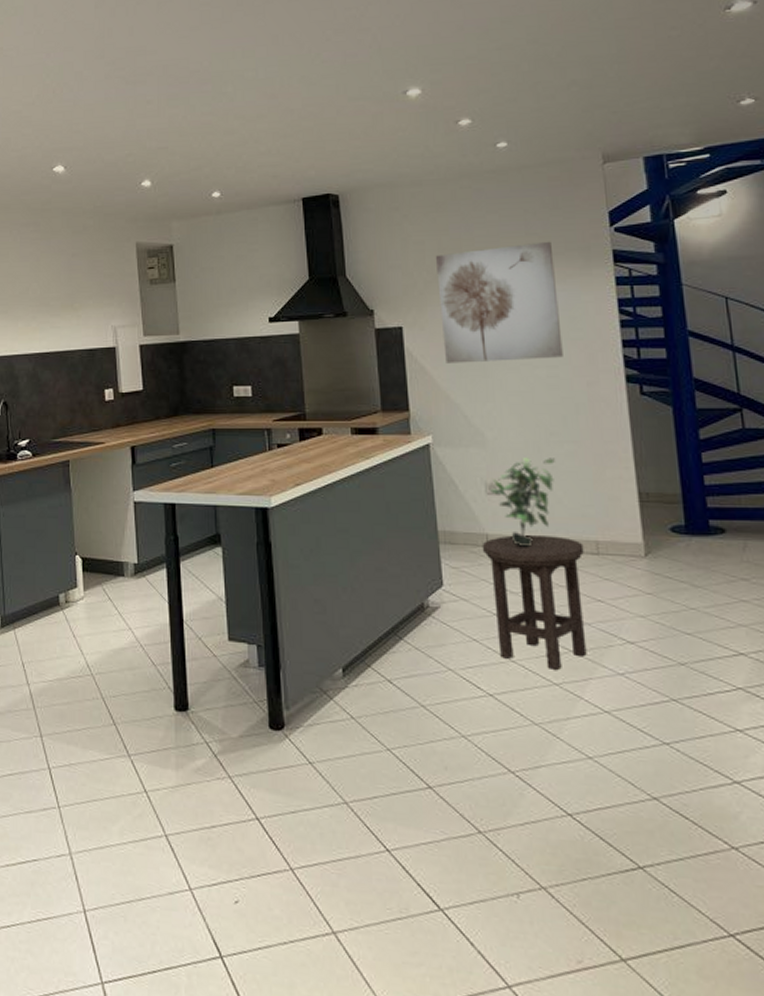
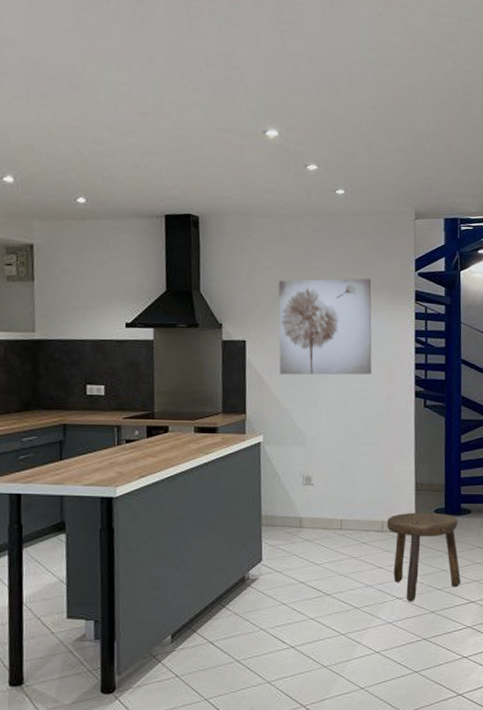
stool: present [482,535,587,670] -> none [295,518,373,623]
potted plant: present [490,457,555,547] -> none [306,455,358,527]
stool: none [602,530,721,649] -> present [386,512,461,602]

